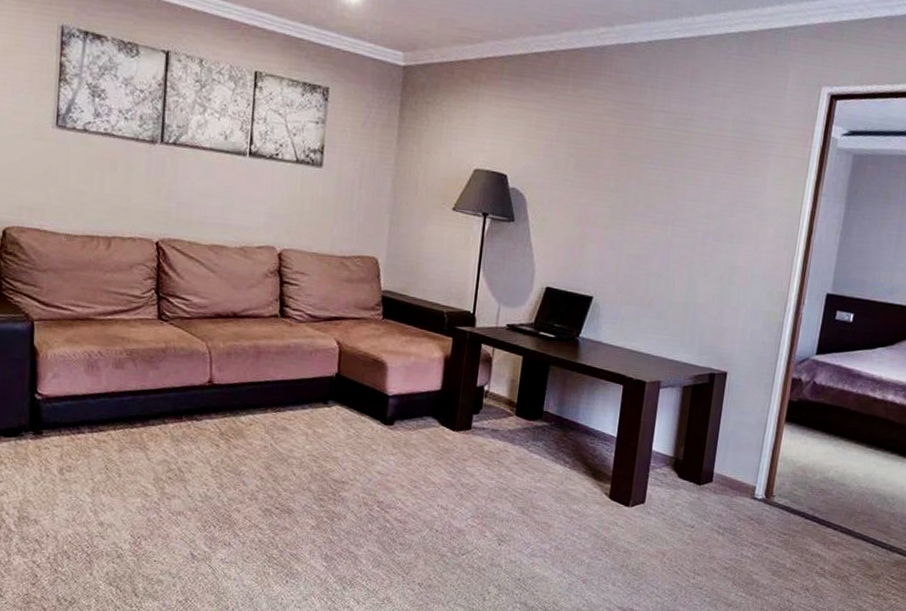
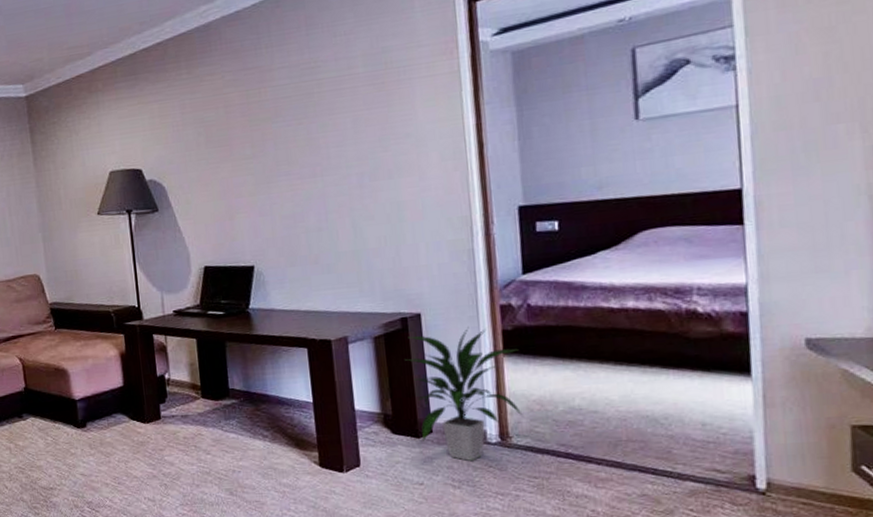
indoor plant: none [703,391,797,513] -> present [404,327,523,462]

